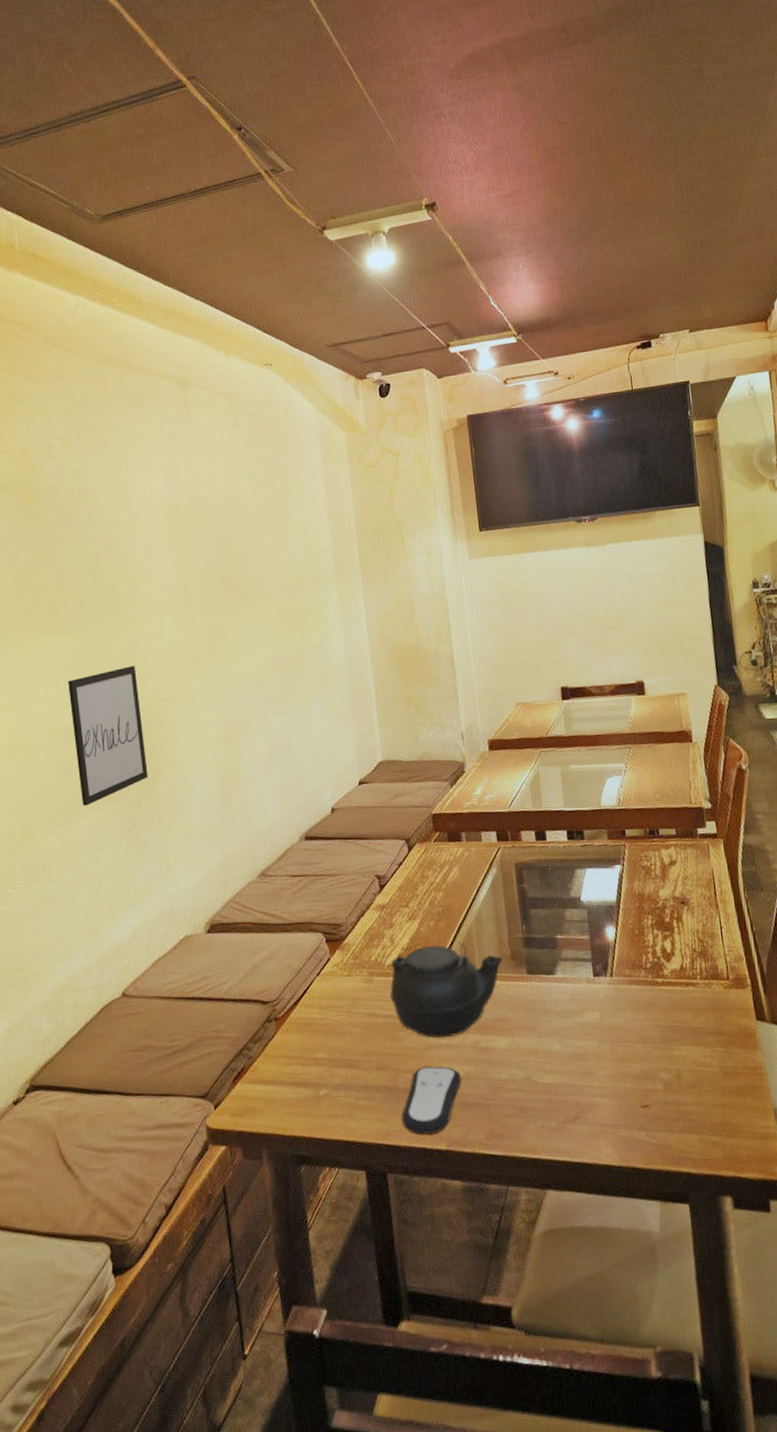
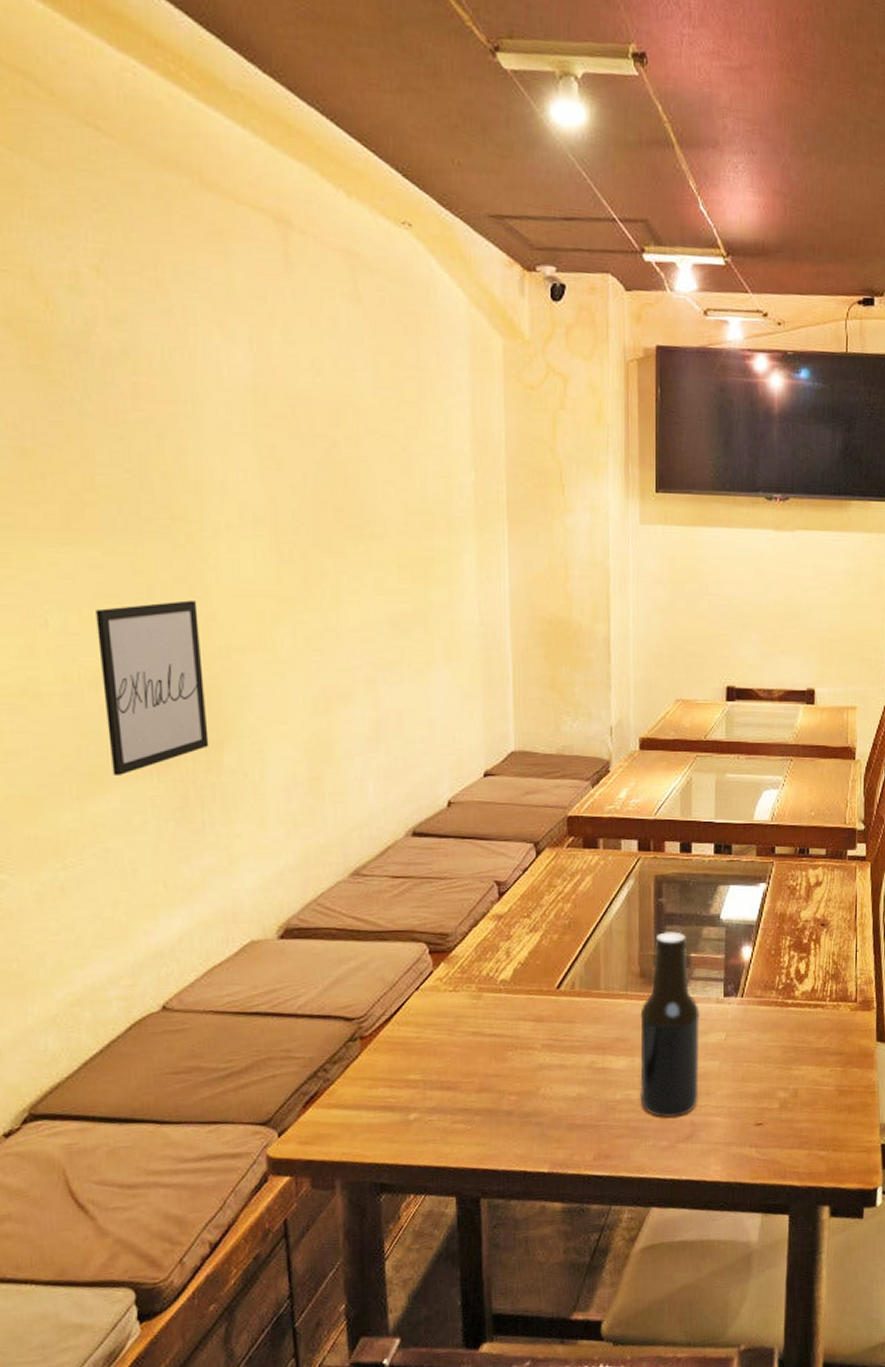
teapot: present [389,942,504,1038] -> none [500,958,632,1059]
remote control: present [402,1066,462,1135] -> none [502,1087,572,1158]
beer bottle: none [515,915,581,1098] -> present [640,931,699,1118]

